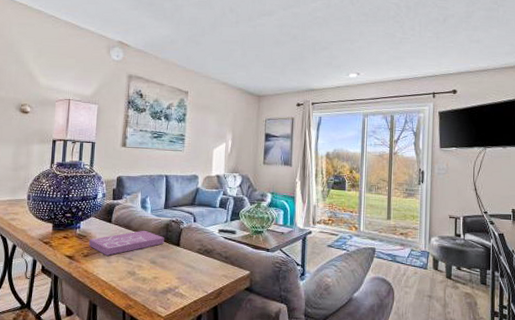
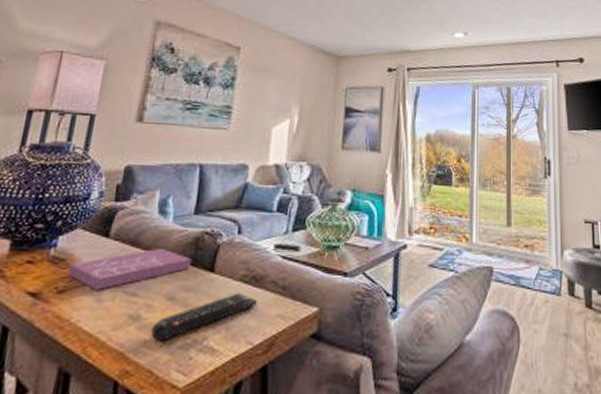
remote control: none [142,260,209,288] -> present [151,292,257,341]

